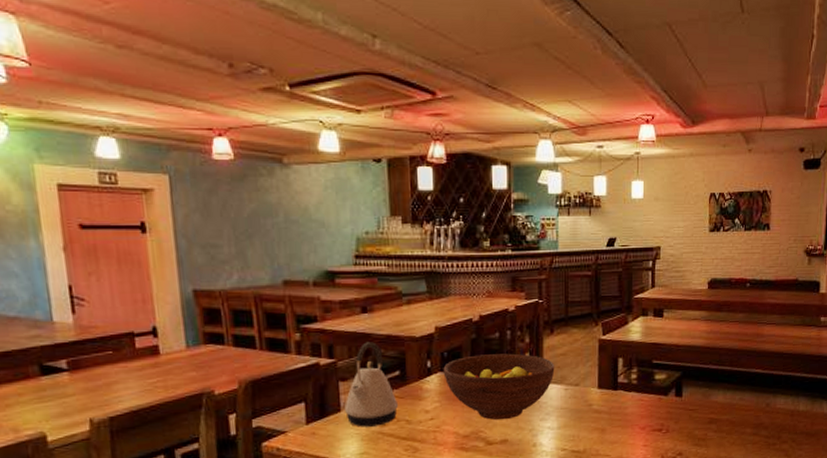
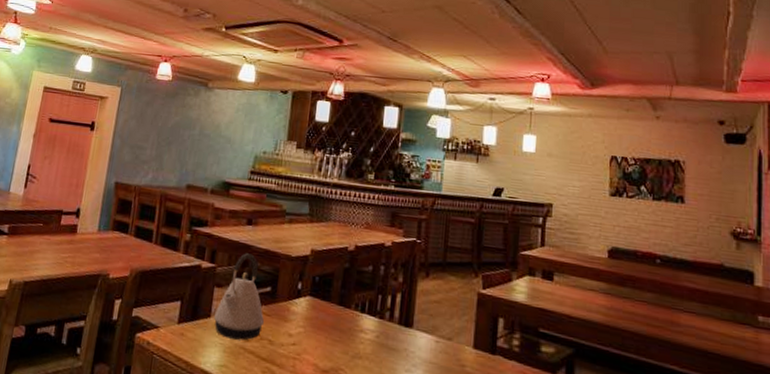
fruit bowl: present [443,353,555,420] -> none [312,285,427,363]

